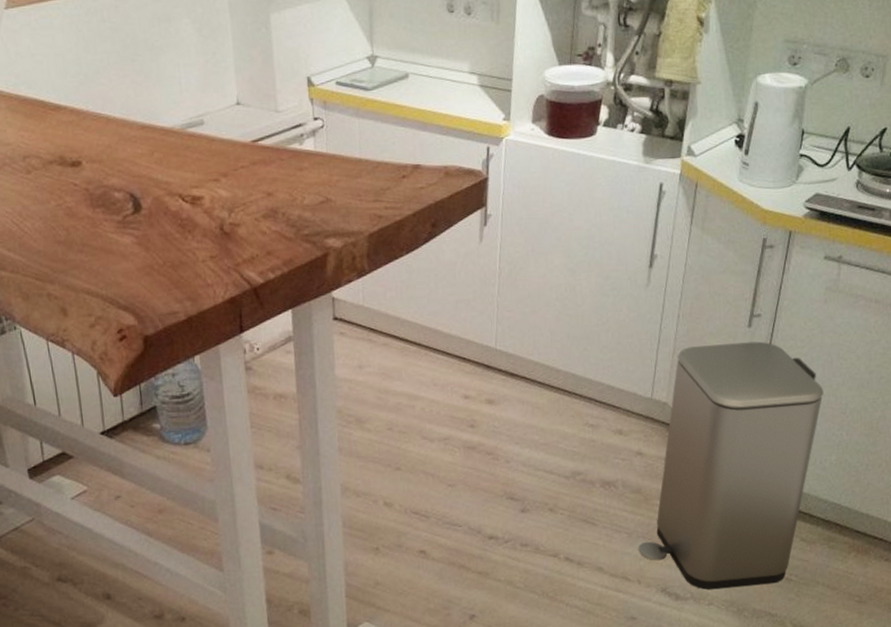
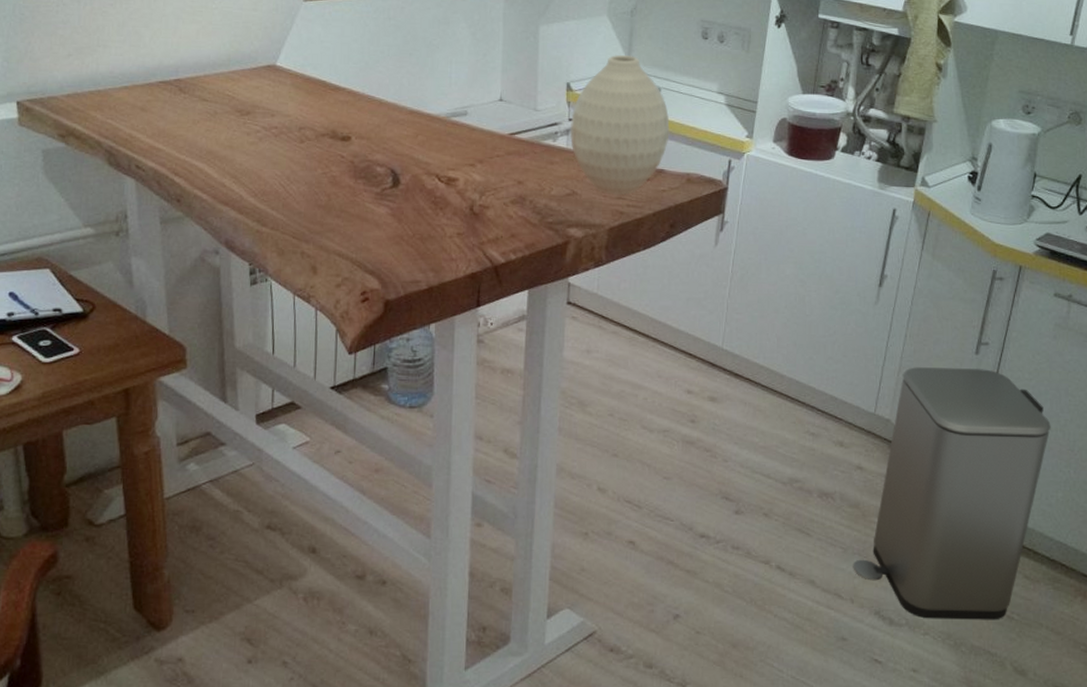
vase: none [315,39,422,199] -> present [569,55,670,196]

